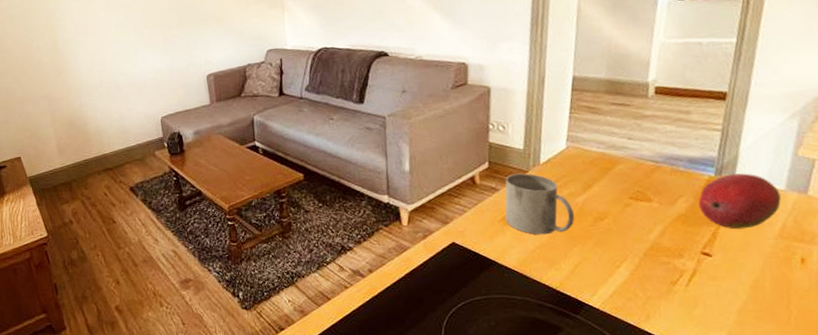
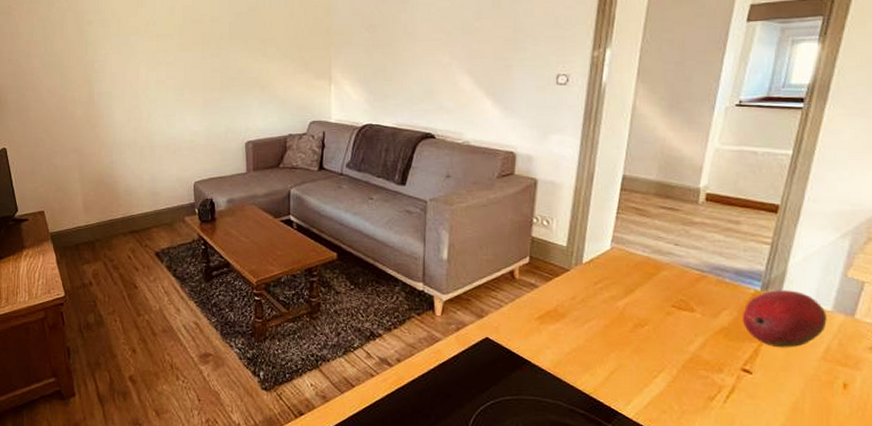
mug: present [505,173,575,235] -> none [542,271,614,337]

